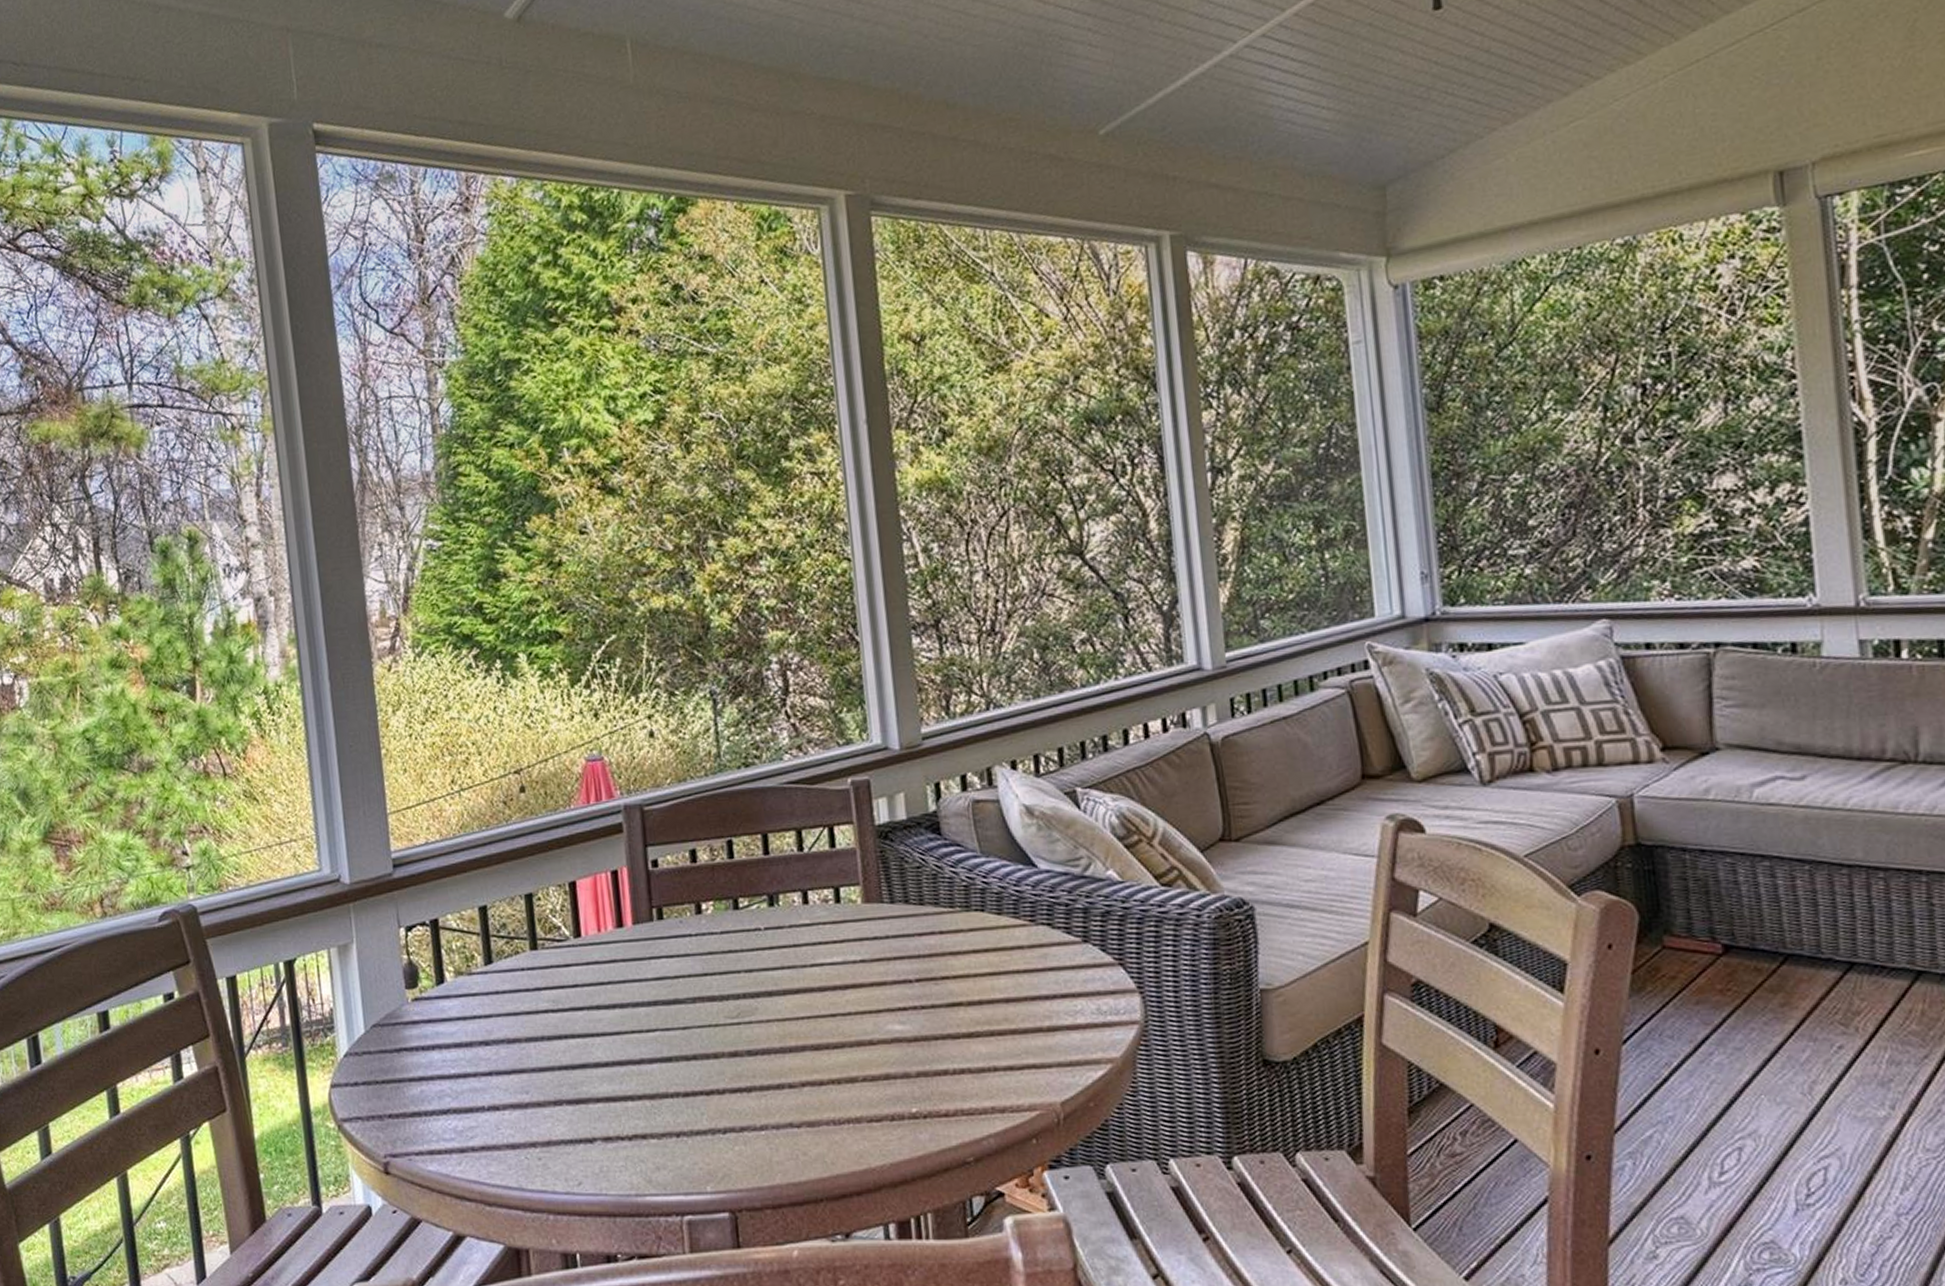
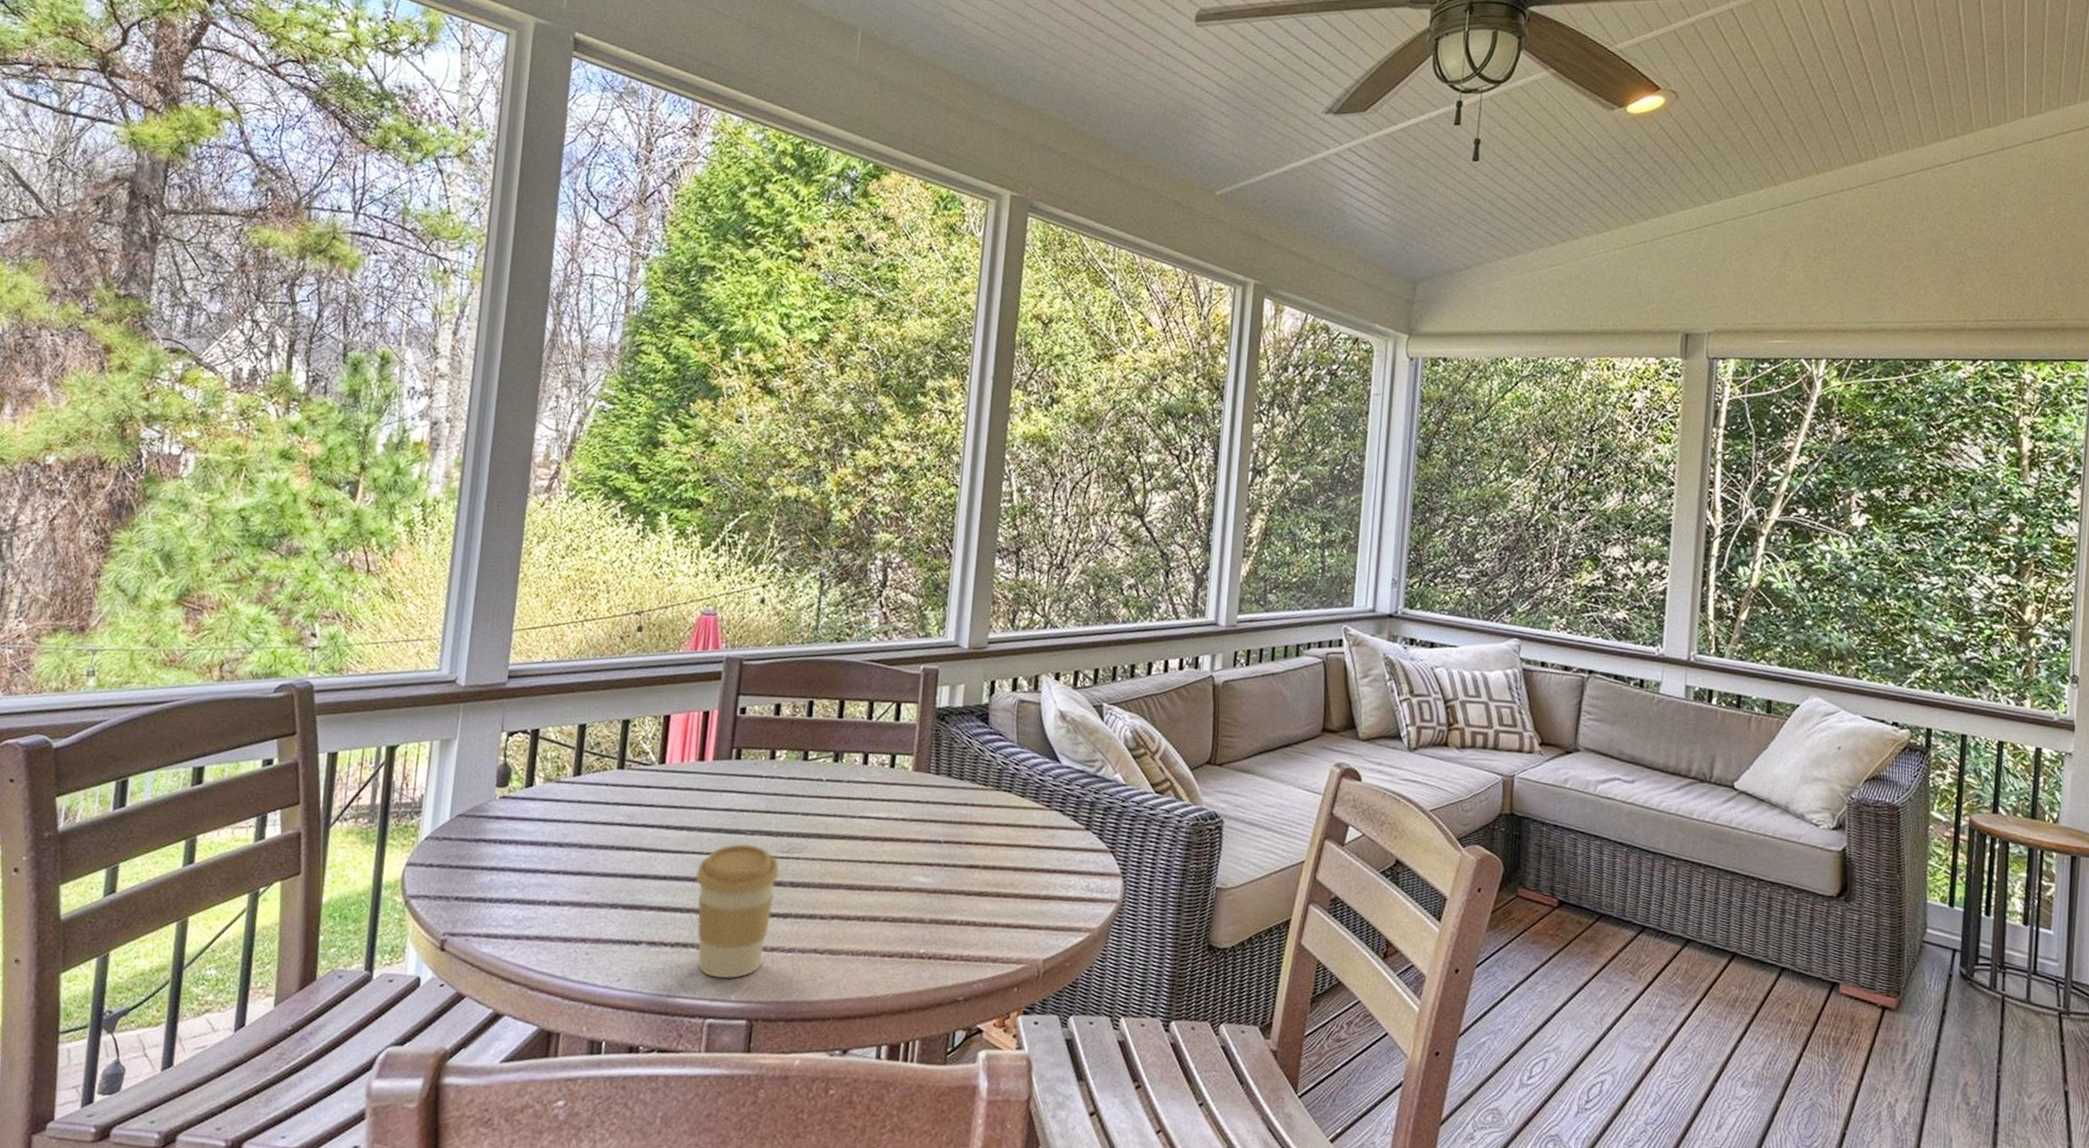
coffee cup: none [640,1014,734,1169] -> present [696,843,779,979]

